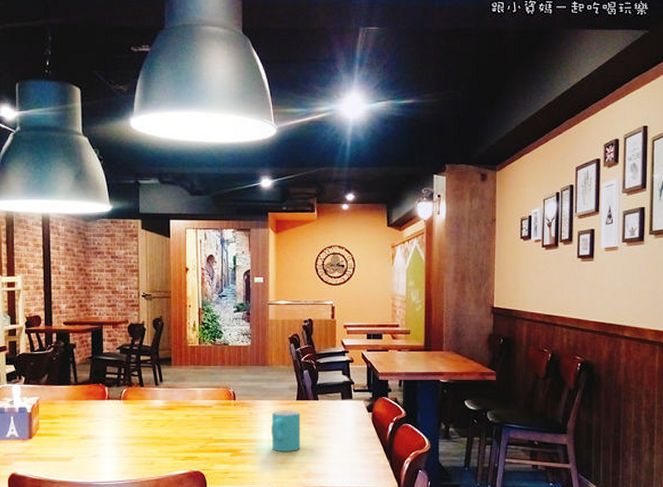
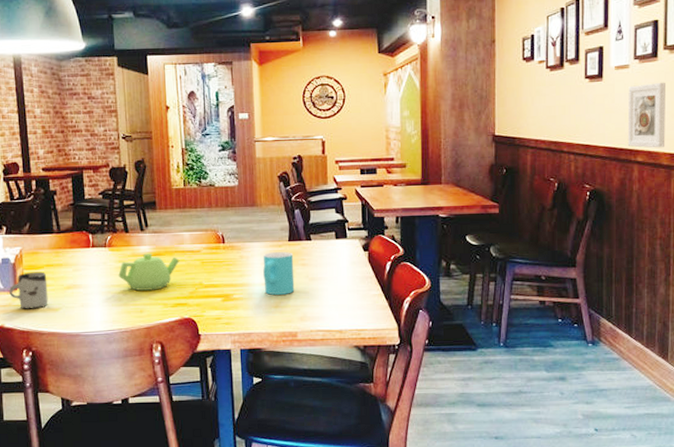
cup: none [24,421,62,458] -> present [9,271,48,309]
teapot: none [131,407,192,443] -> present [118,253,180,291]
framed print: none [616,264,651,325] -> present [627,82,666,148]

